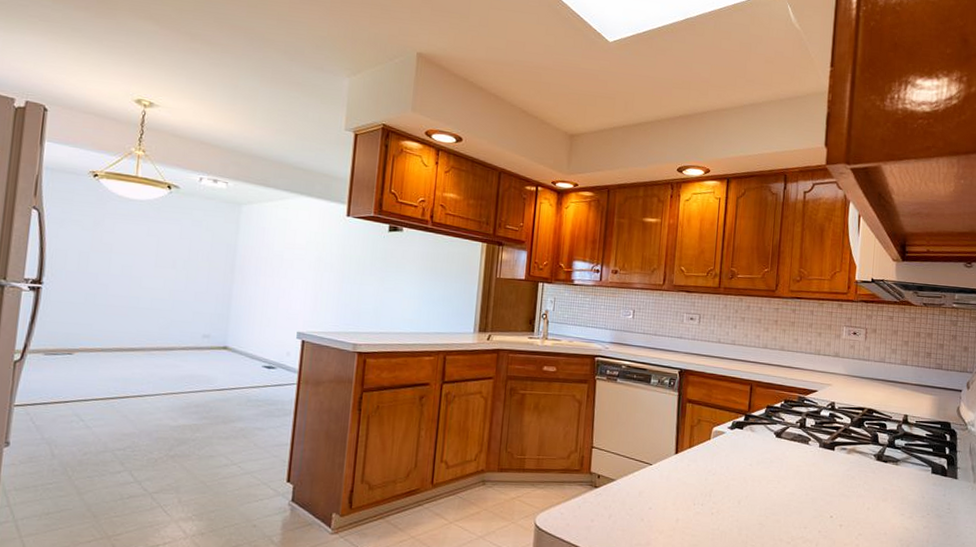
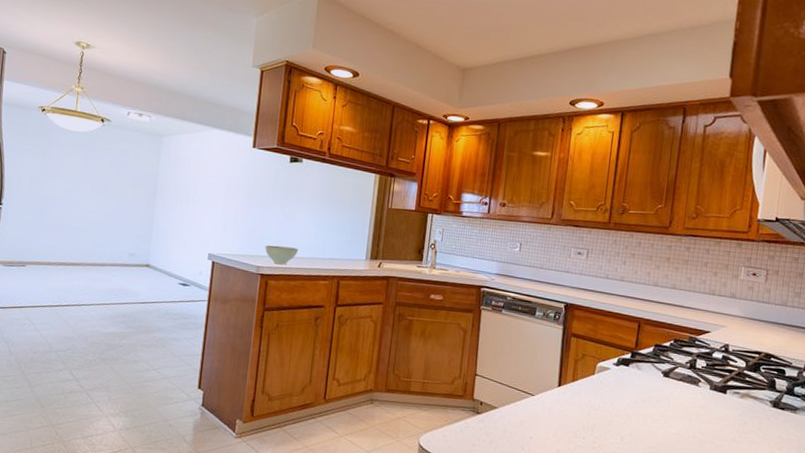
bowl: none [362,320,400,341] -> present [265,245,299,265]

